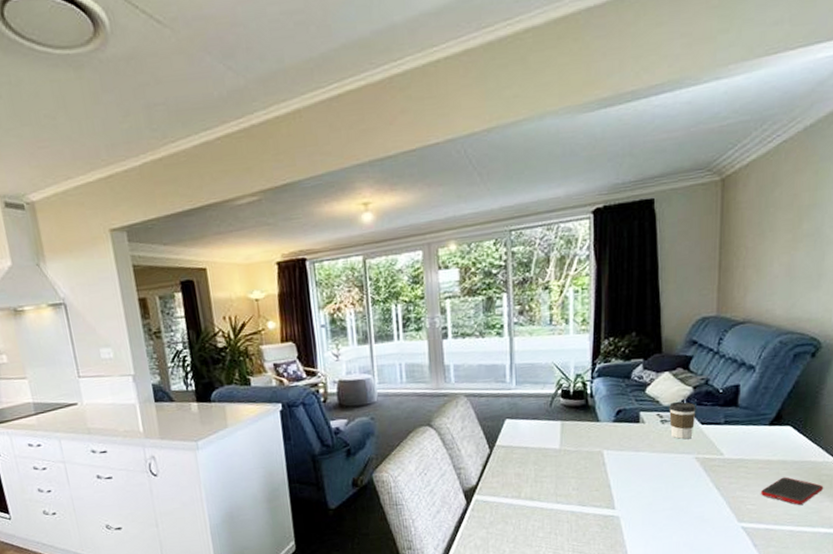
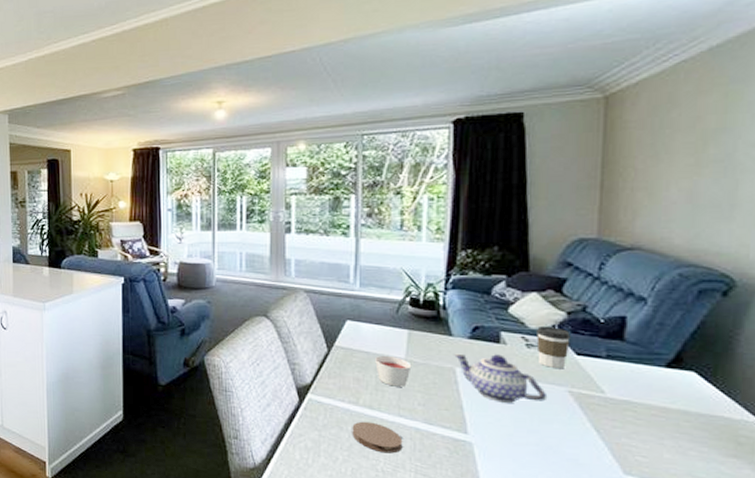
coaster: none [516,512,561,539] -> present [352,421,403,454]
candle: none [533,448,566,477] -> present [375,356,412,387]
teapot: none [602,433,679,477] -> present [454,353,548,403]
cell phone: present [760,477,824,505] -> none [653,430,743,467]

